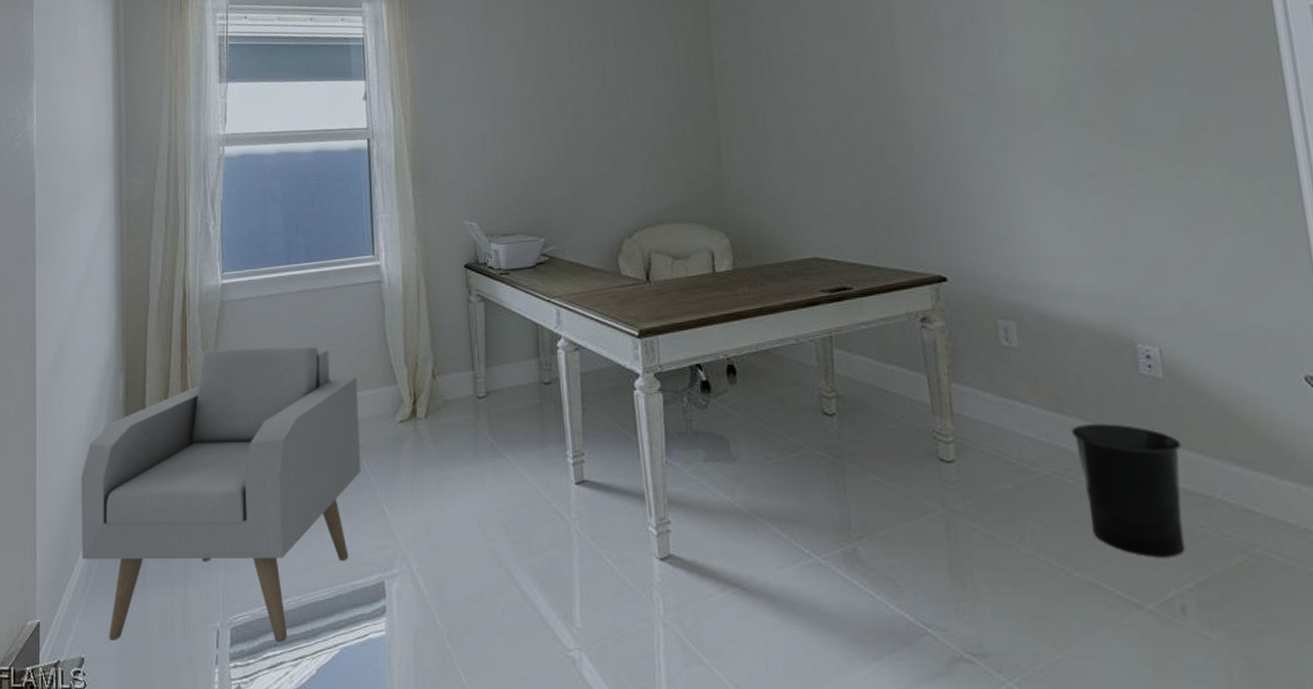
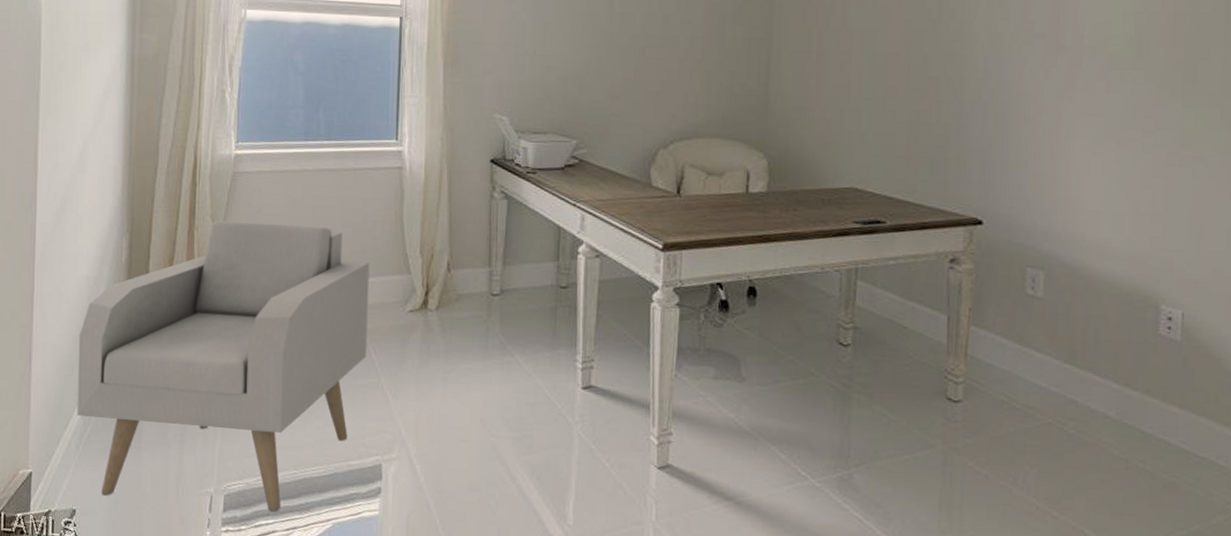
waste bin: present [1071,422,1186,556] -> none [1081,378,1186,510]

